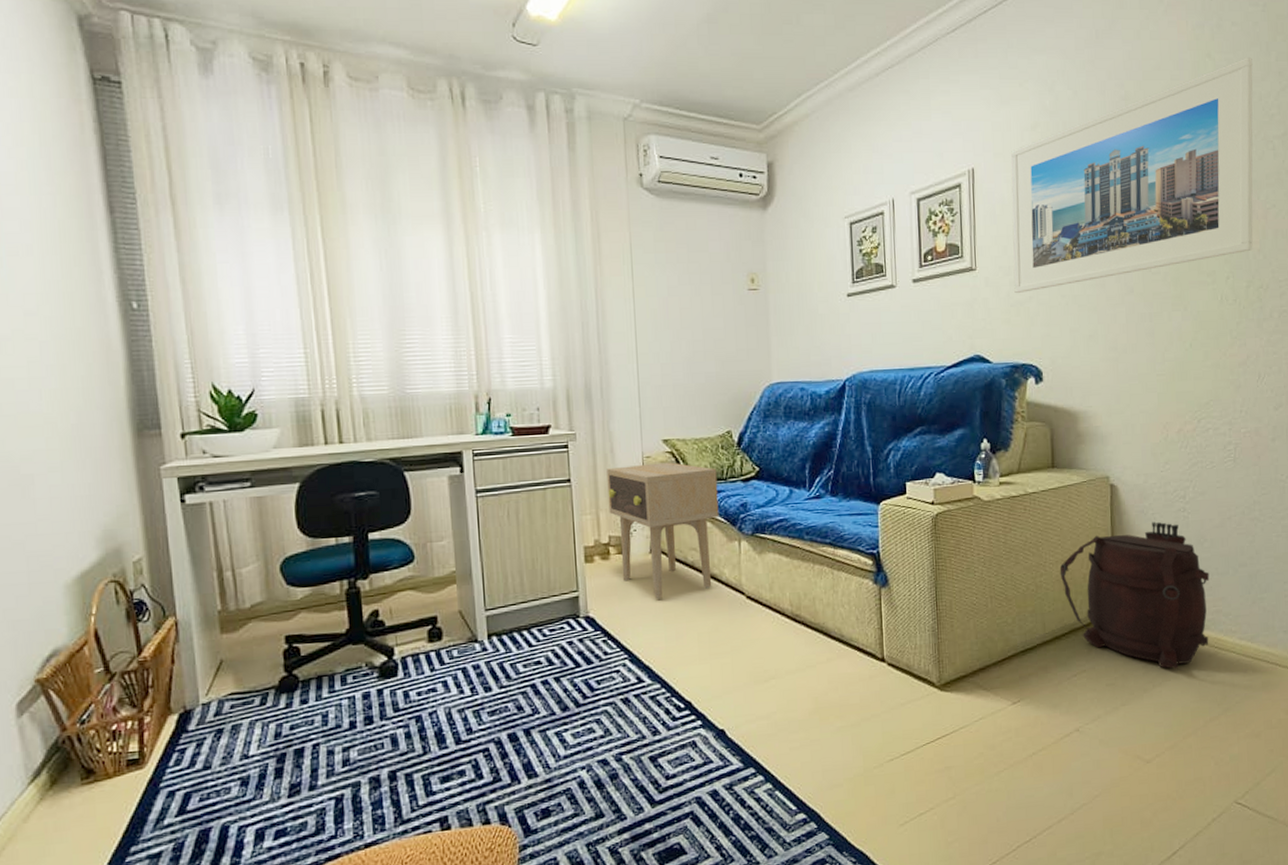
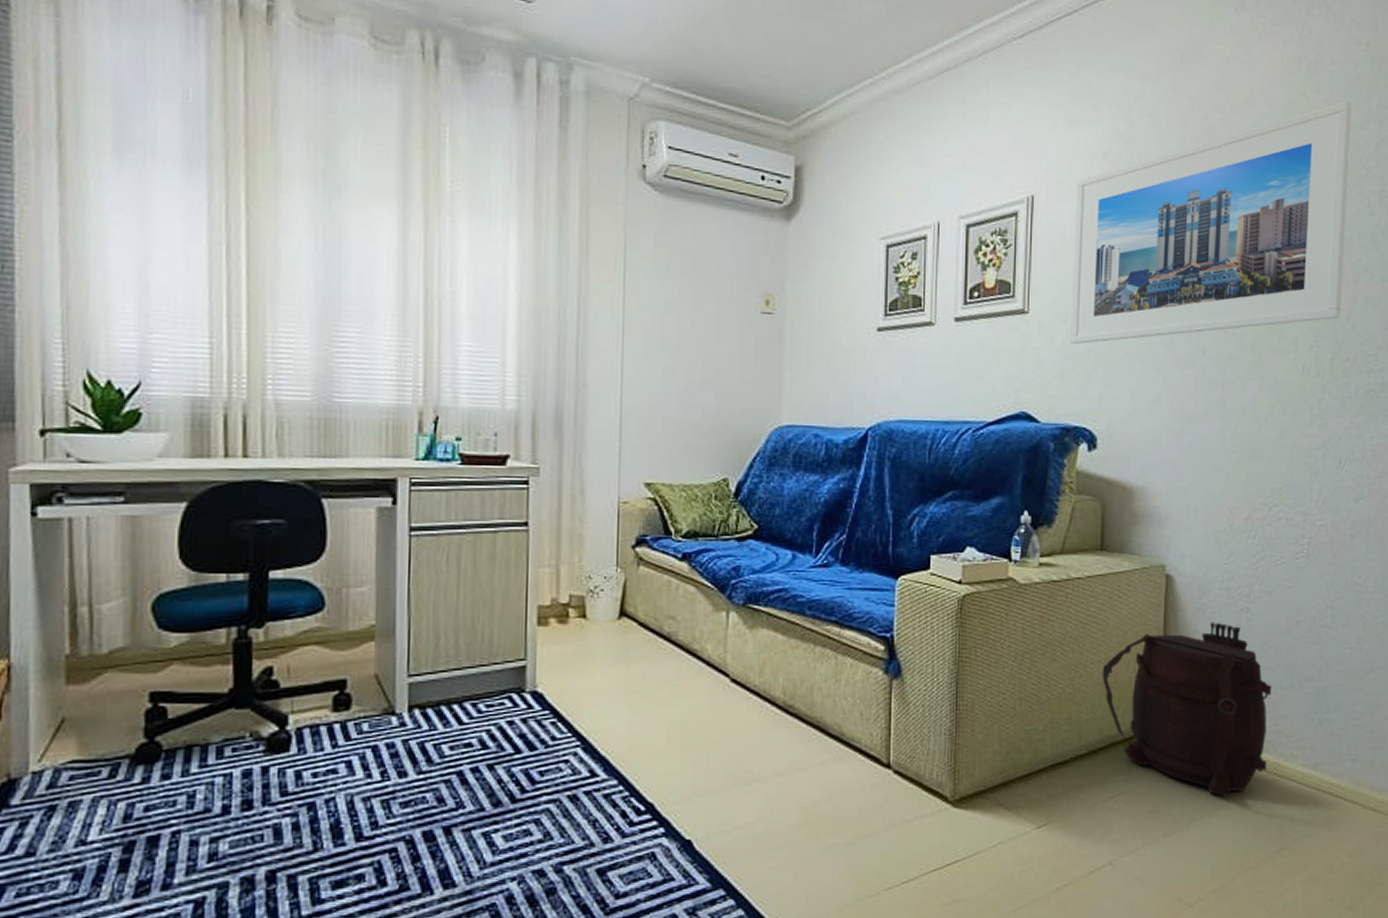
side table: present [606,462,719,599] -> none [572,510,707,676]

